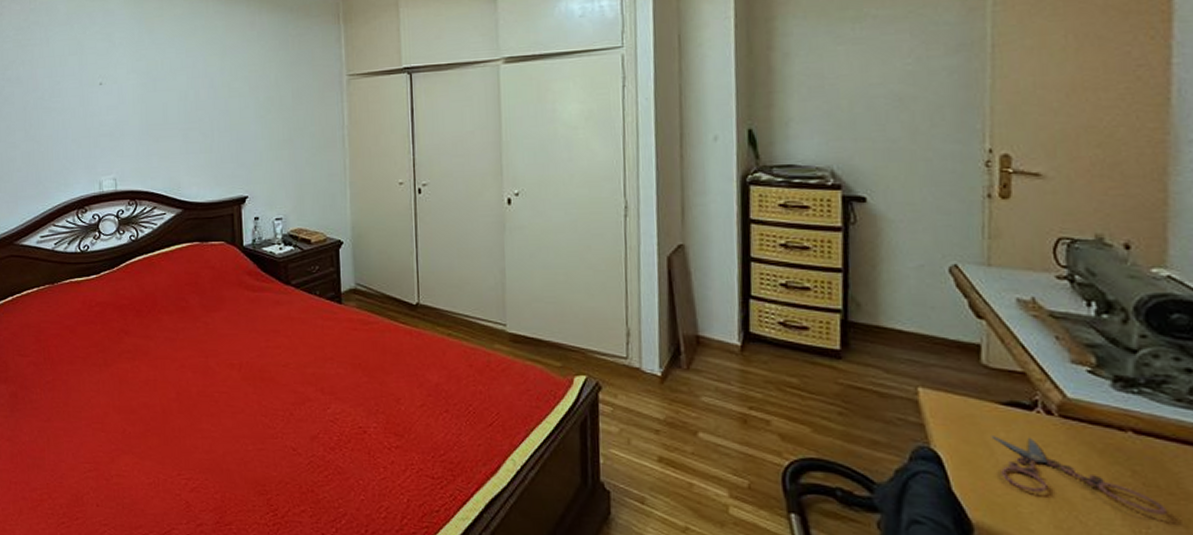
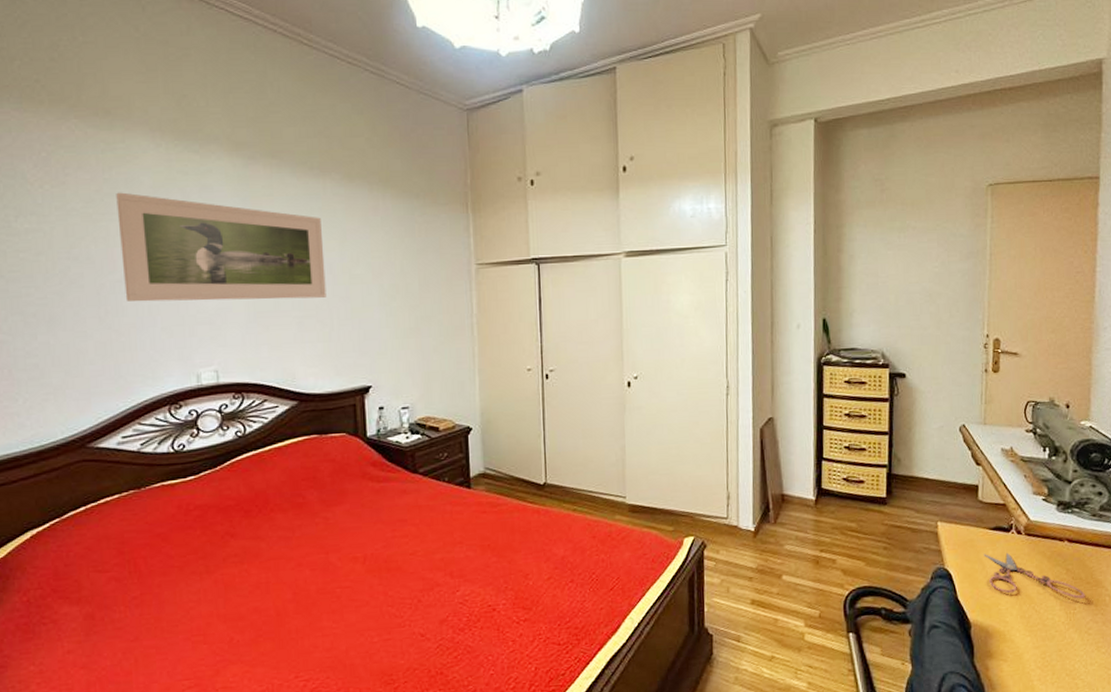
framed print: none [39,20,208,117] -> present [116,192,327,302]

